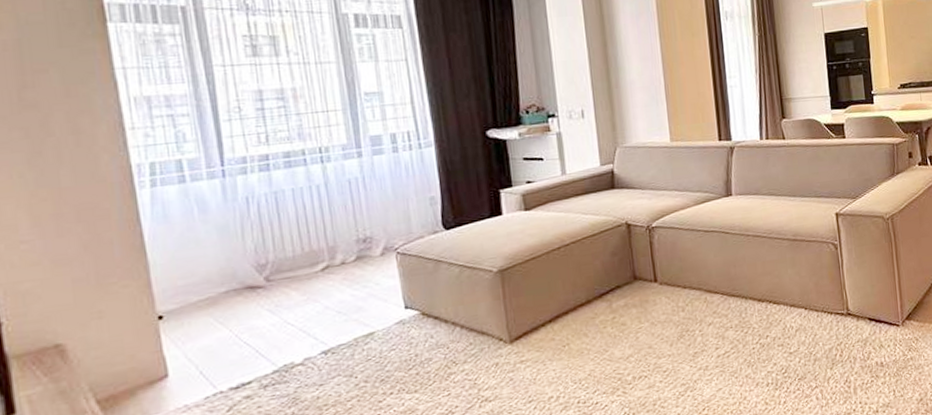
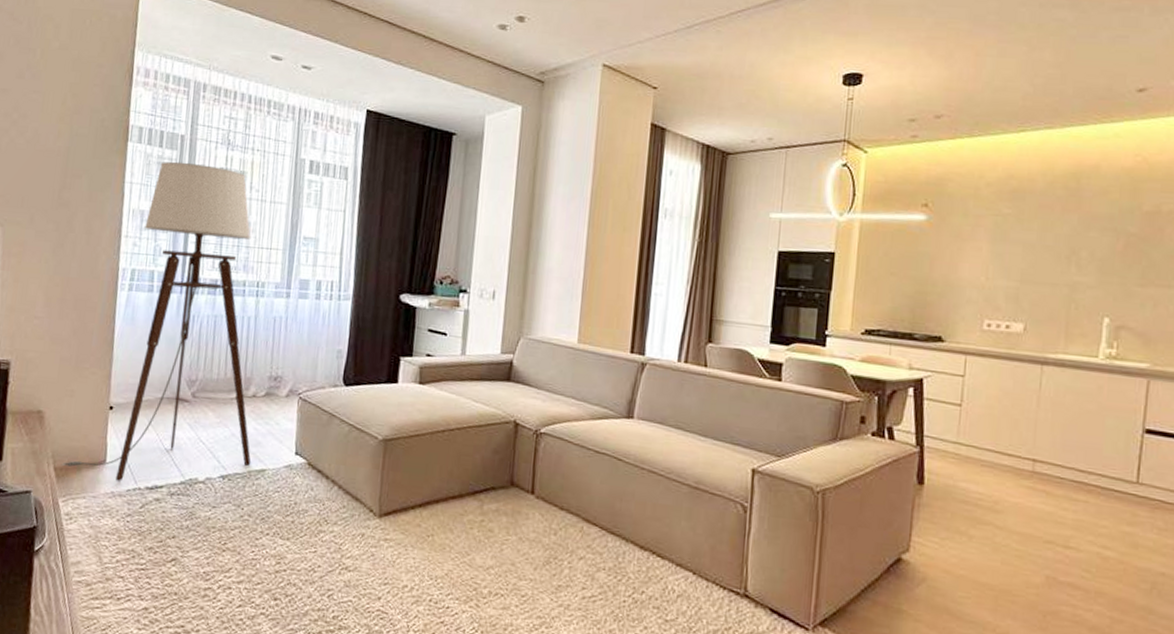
floor lamp: none [104,35,356,396] -> present [60,161,251,483]

